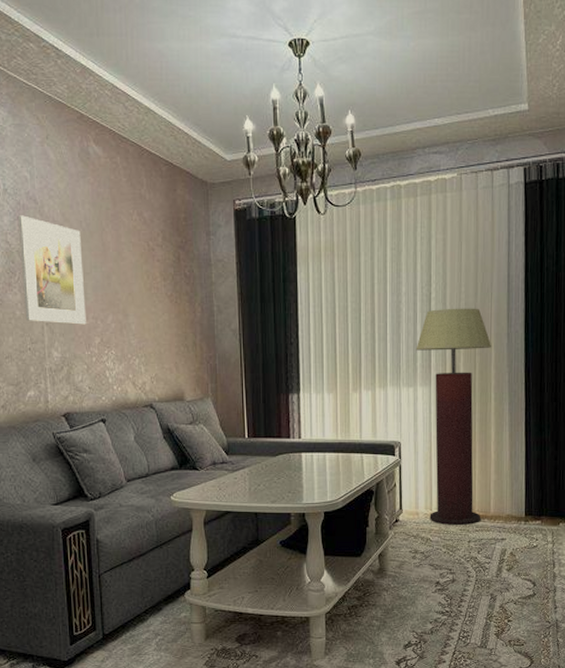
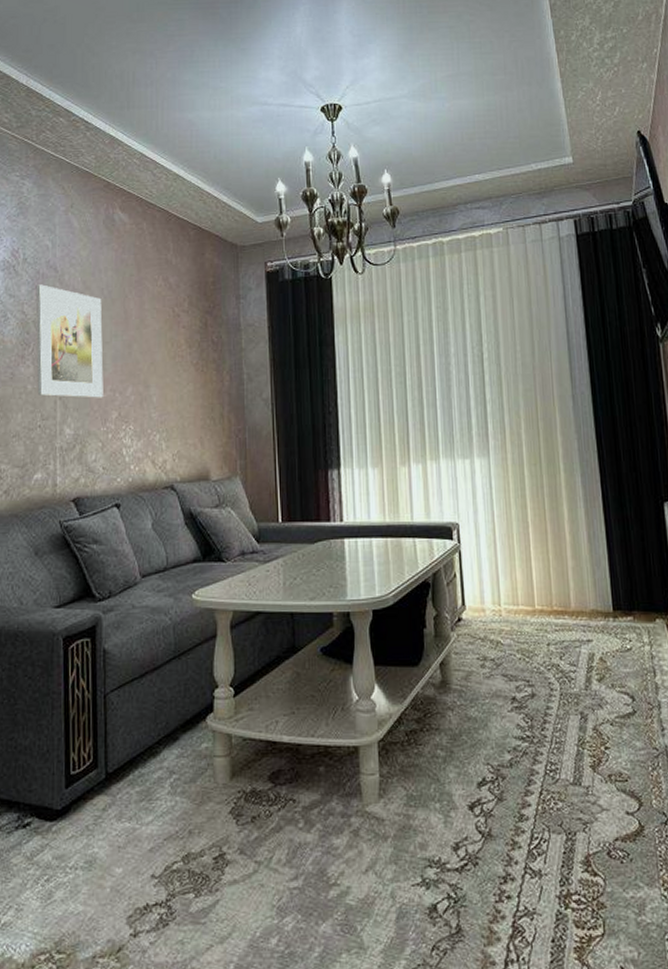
floor lamp: present [416,308,492,526] -> none [469,368,560,625]

